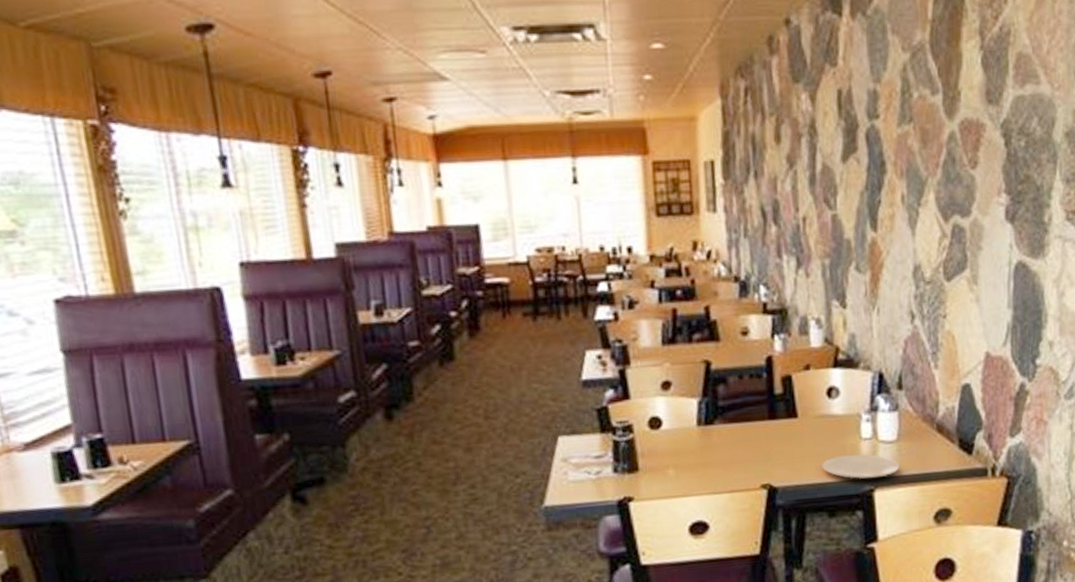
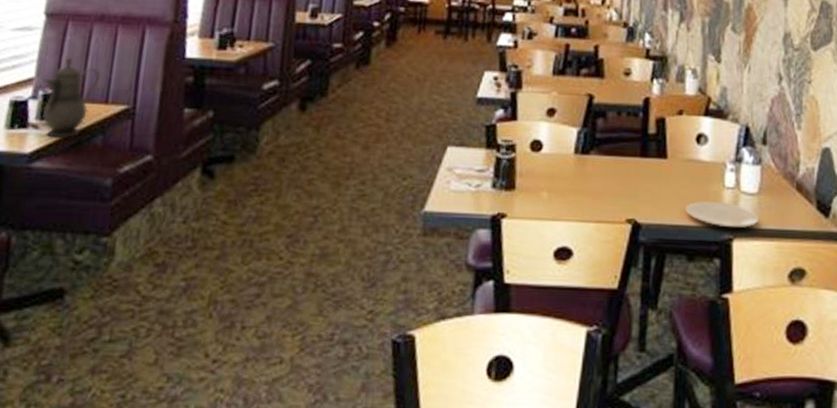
coffeepot: none [81,396,149,486] -> present [41,57,100,138]

